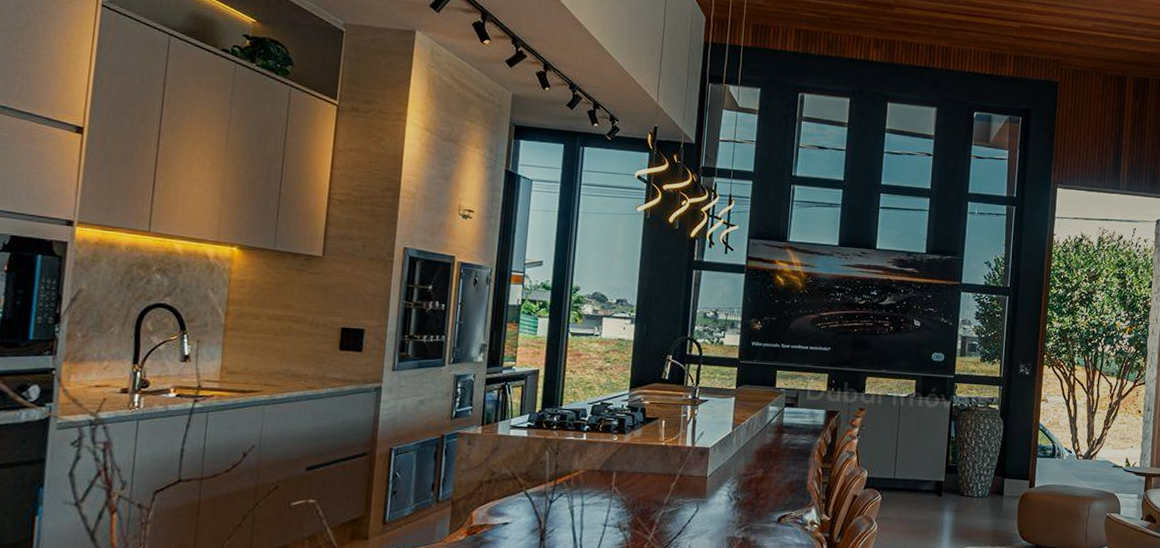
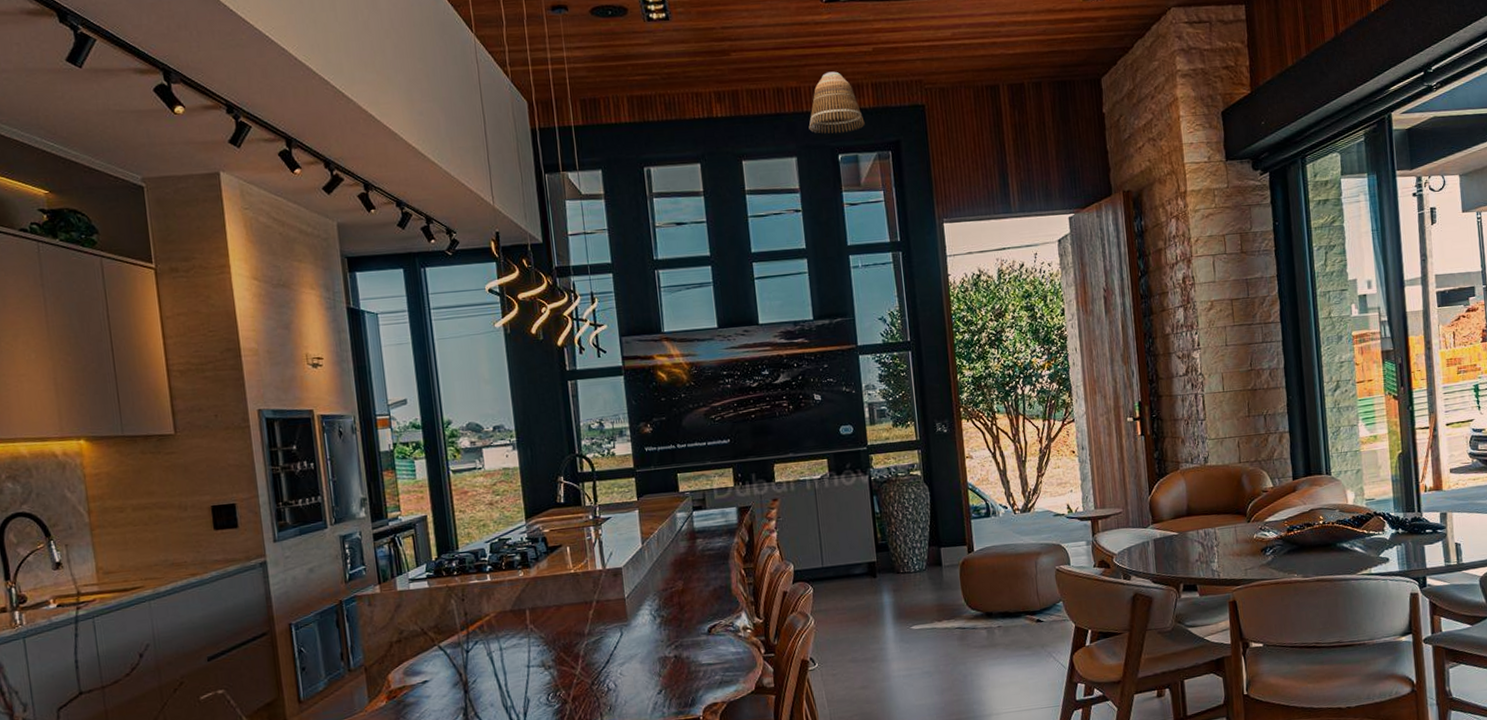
lamp shade: none [952,39,1003,94] -> present [808,71,865,134]

